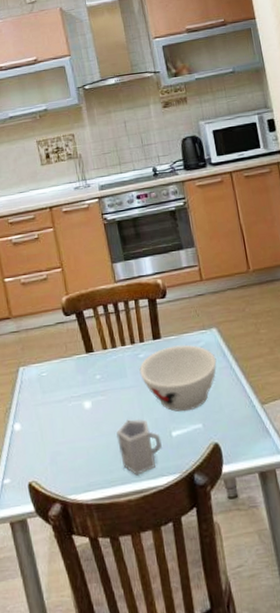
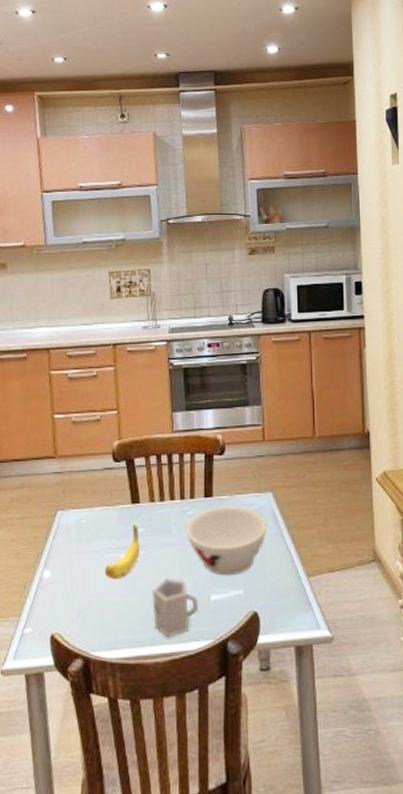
banana: none [69,372,100,427] -> present [104,525,140,580]

